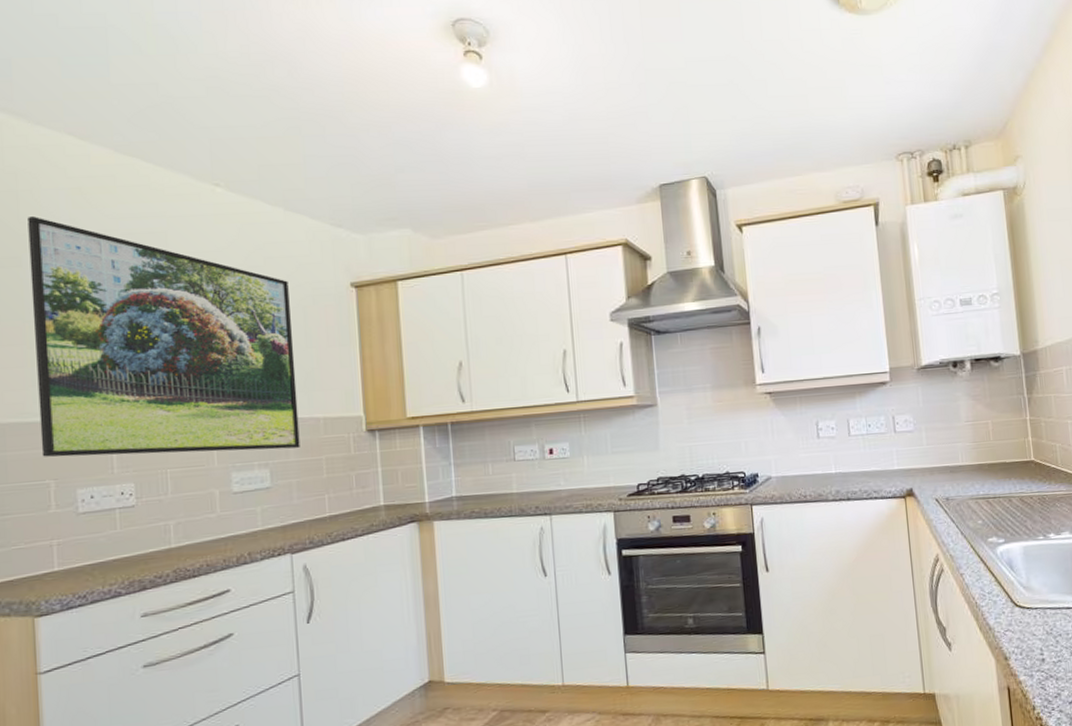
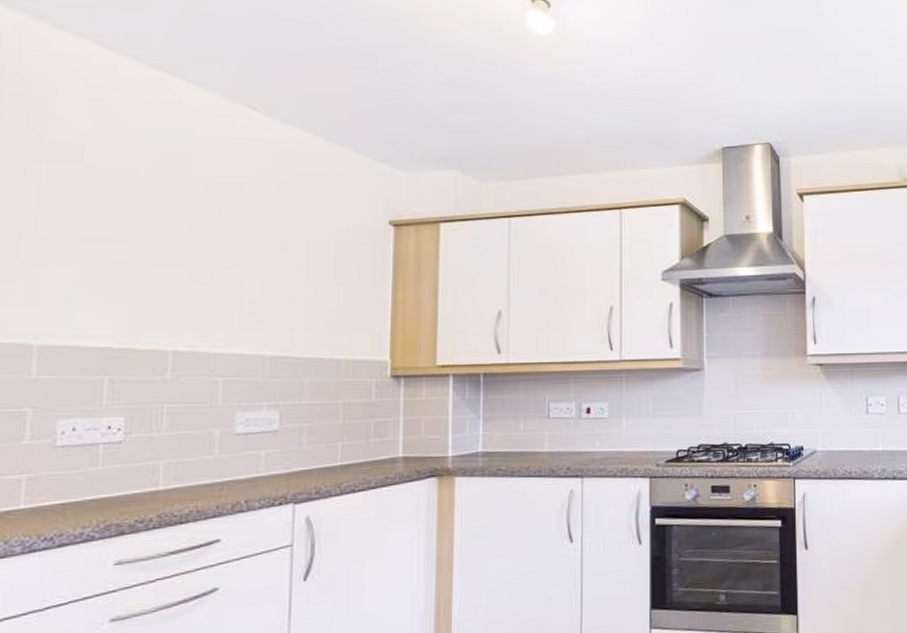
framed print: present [27,216,300,457] -> none [21,125,321,390]

